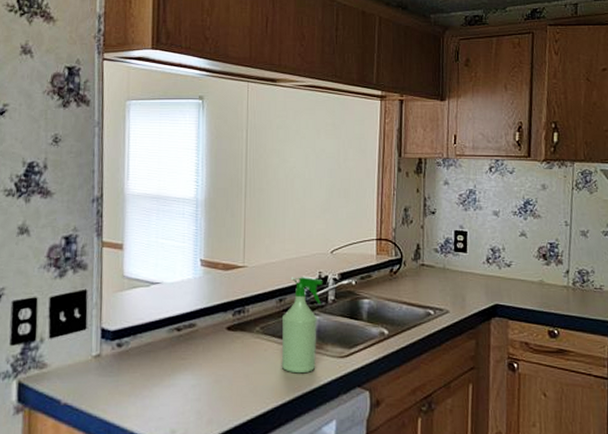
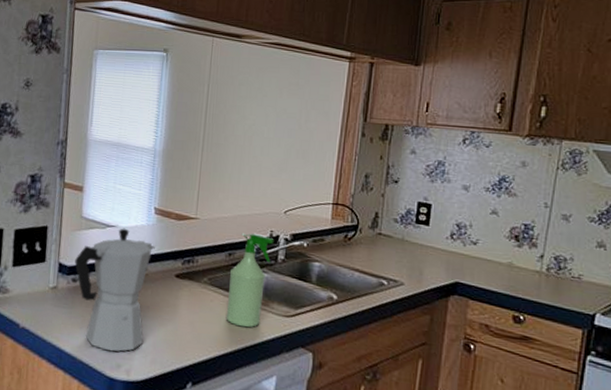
moka pot: none [119,284,204,417] -> present [75,228,155,352]

